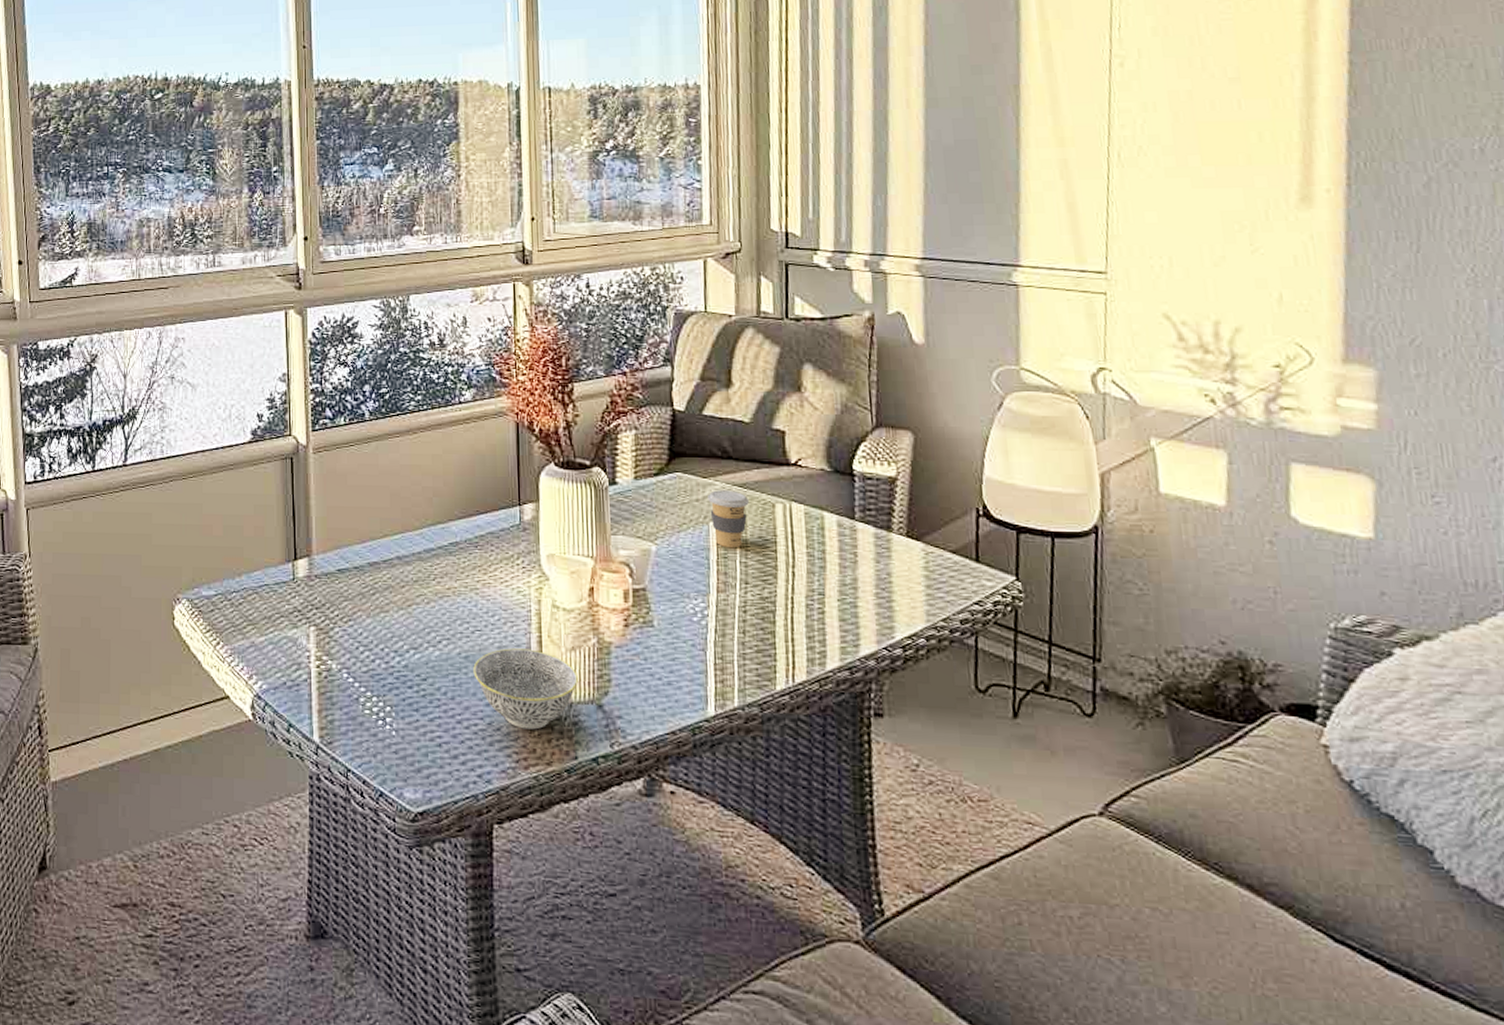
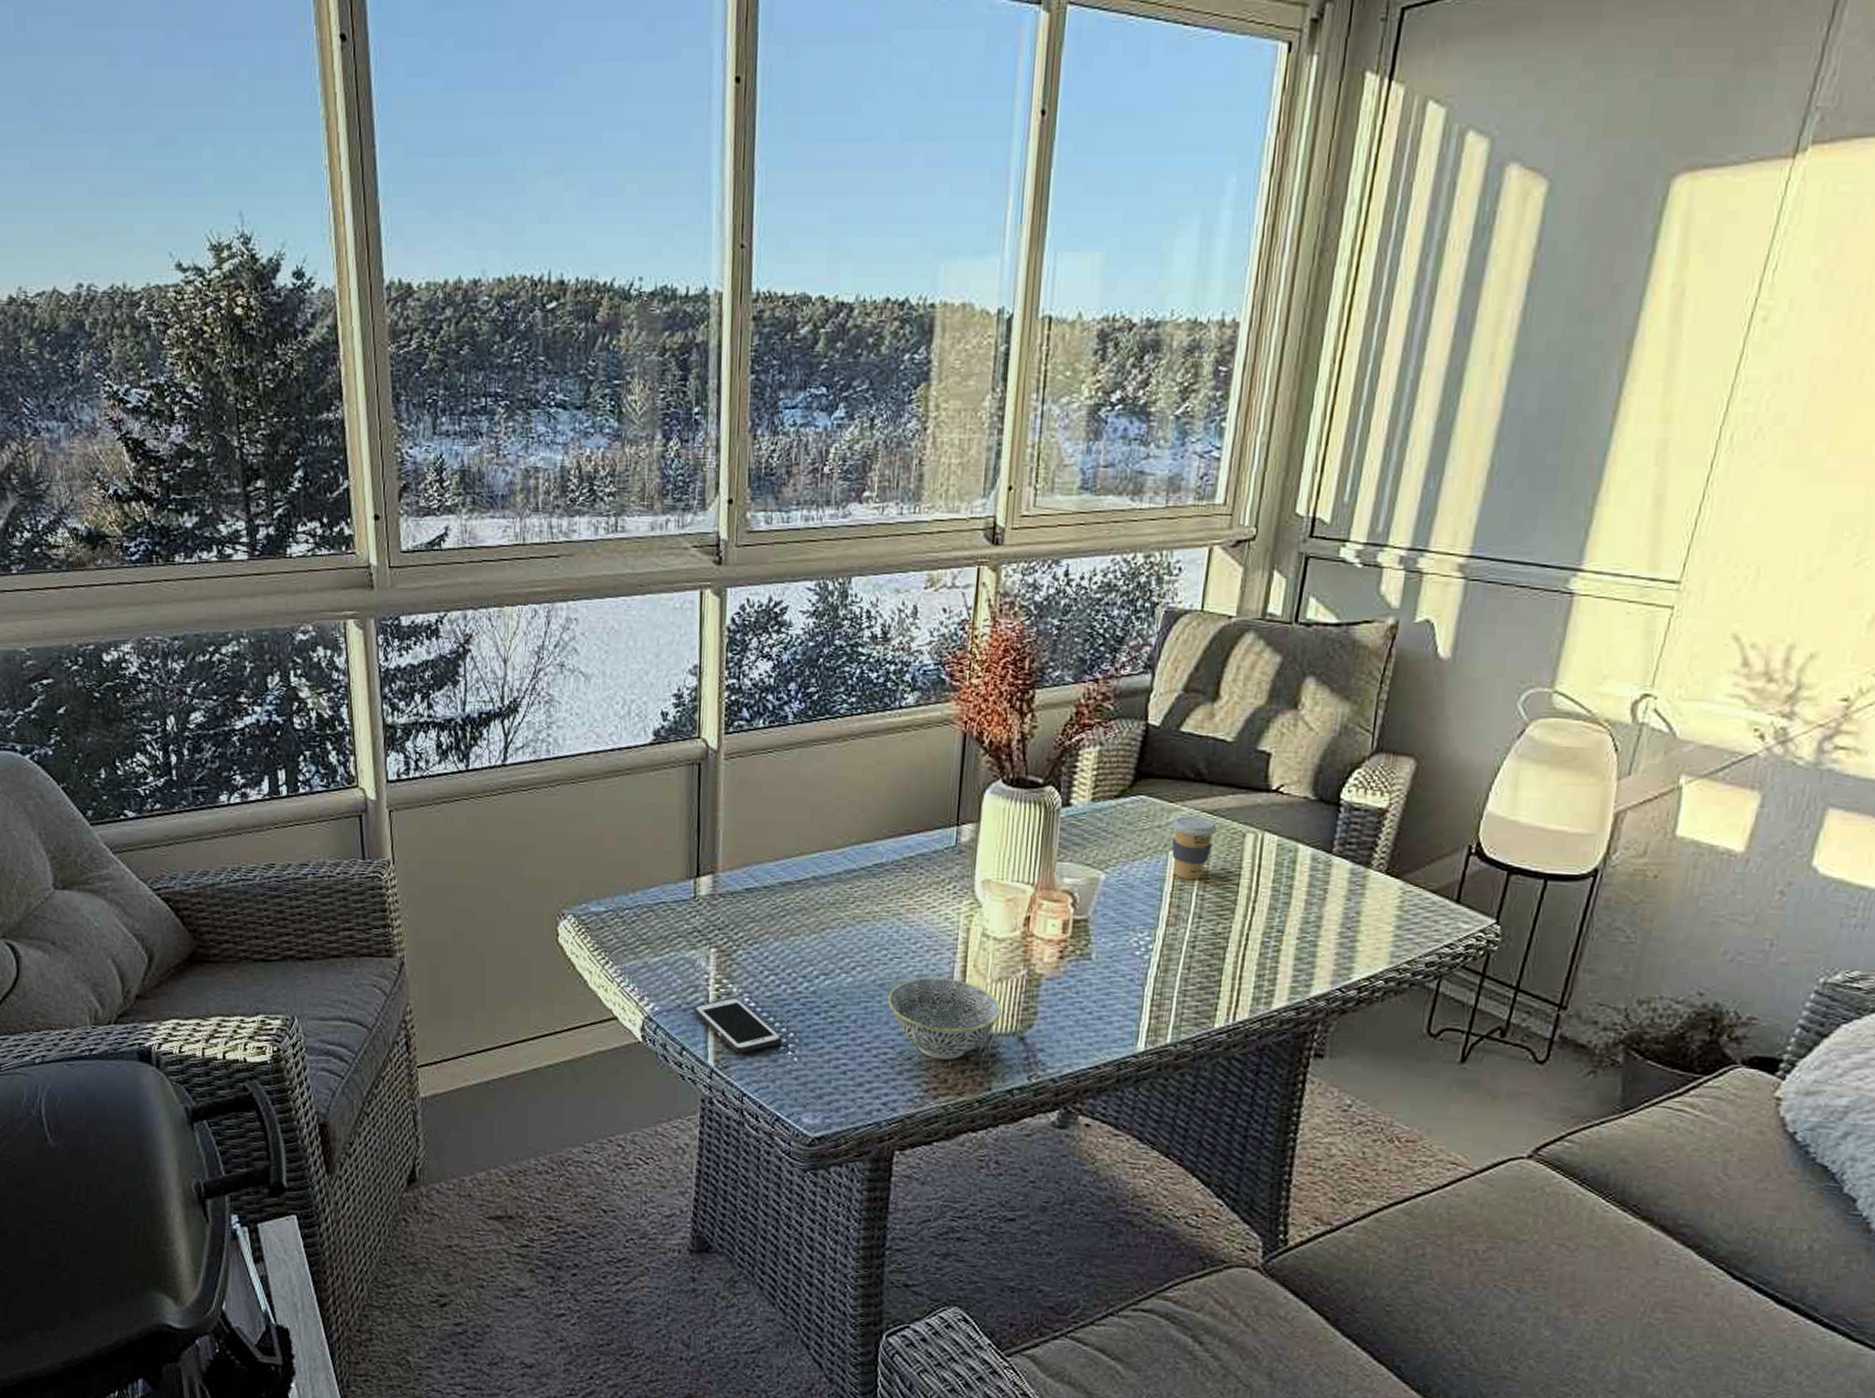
cell phone: none [298,673,379,729] -> present [694,997,782,1054]

